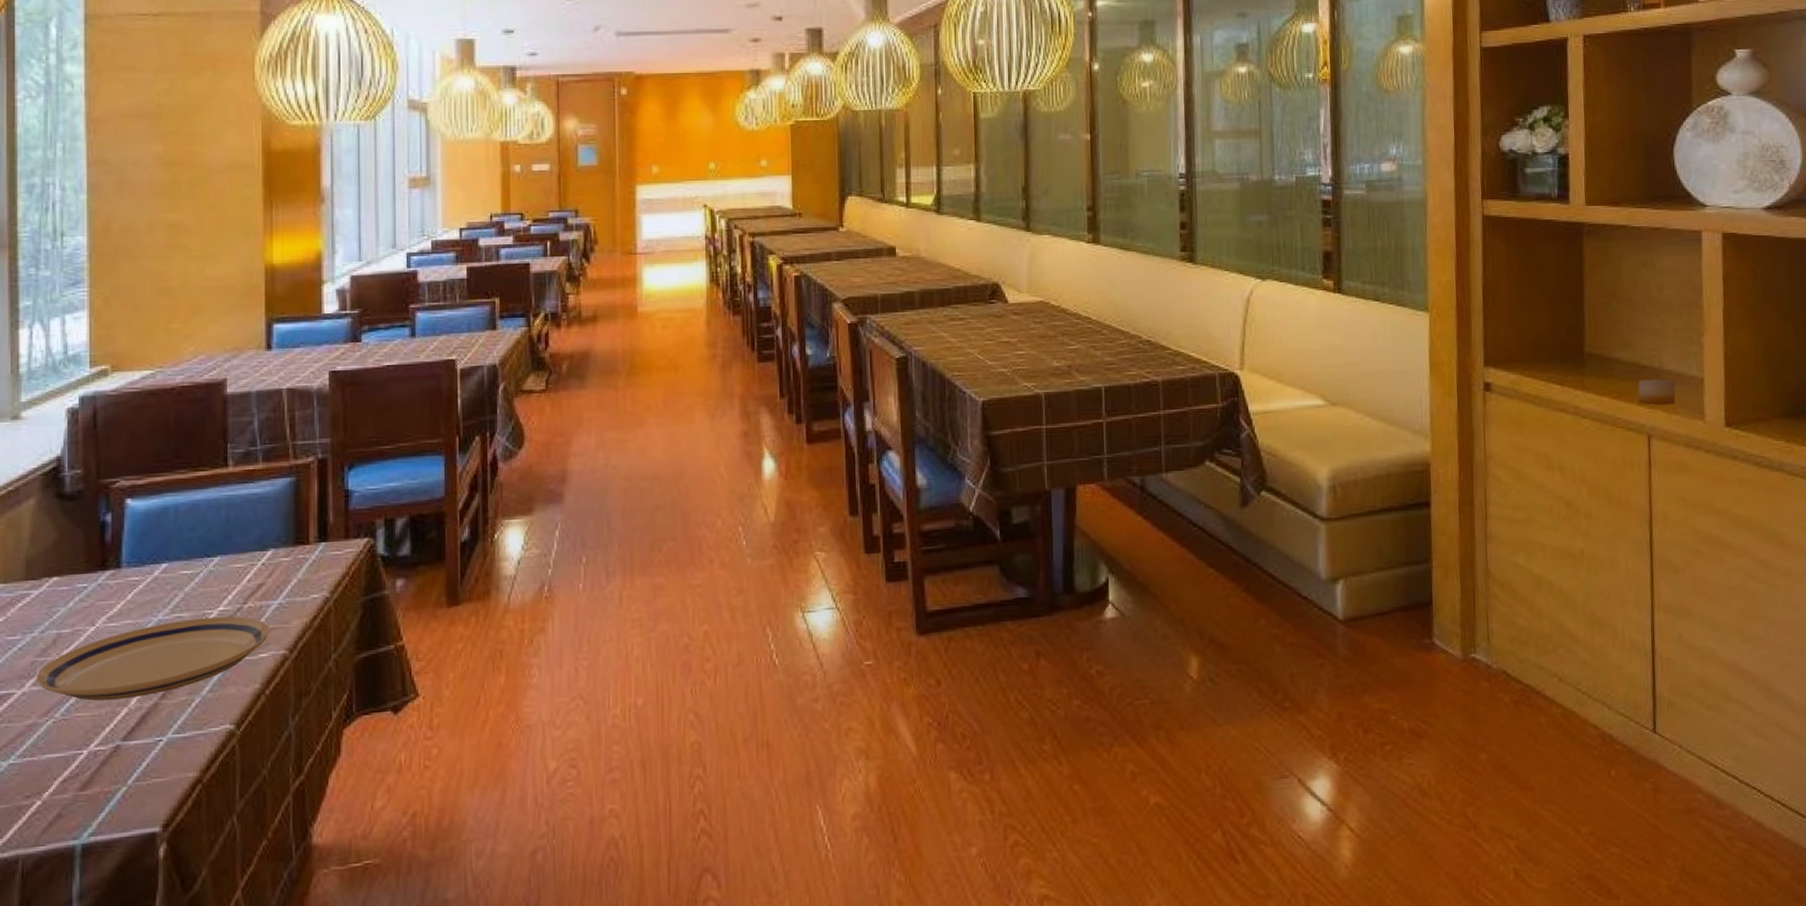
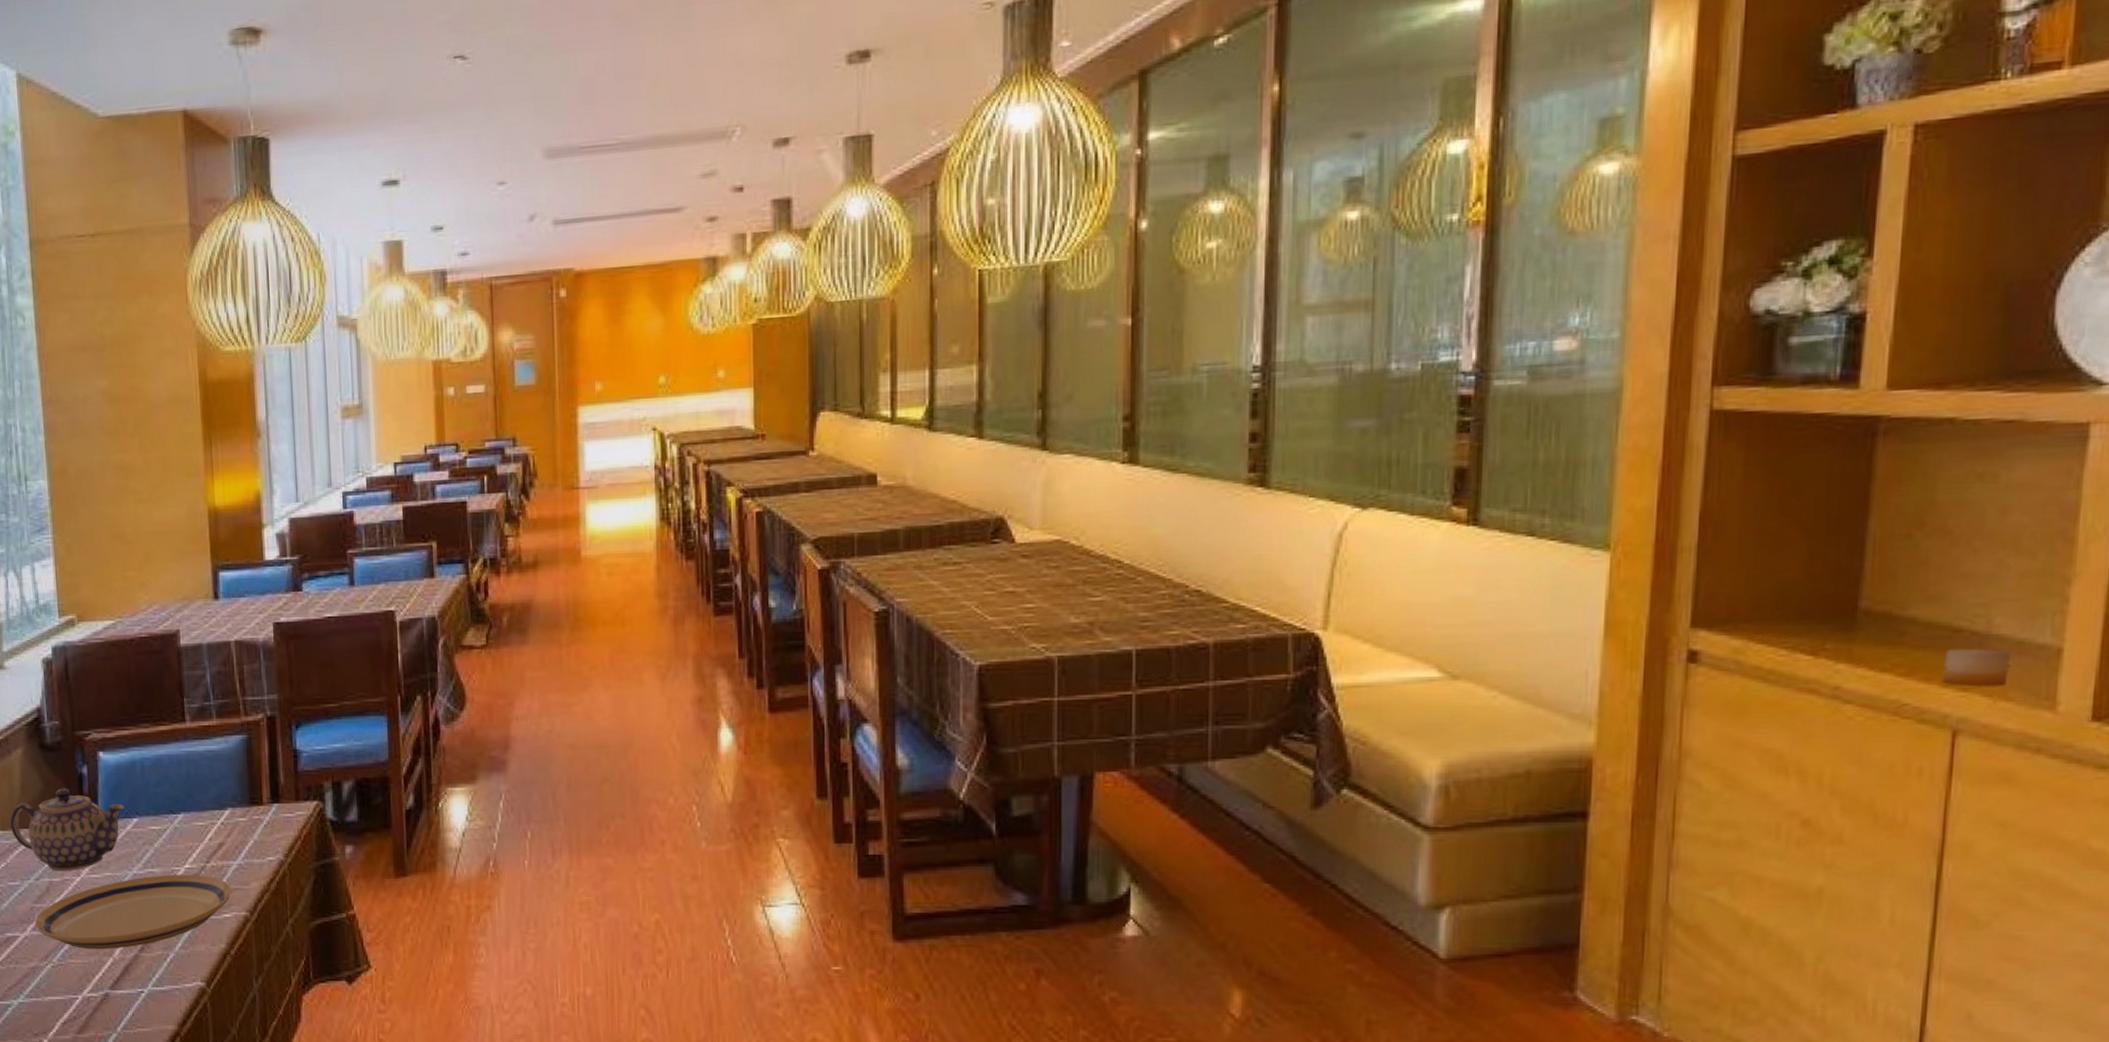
teapot: none [15,536,153,622] -> present [10,788,125,871]

